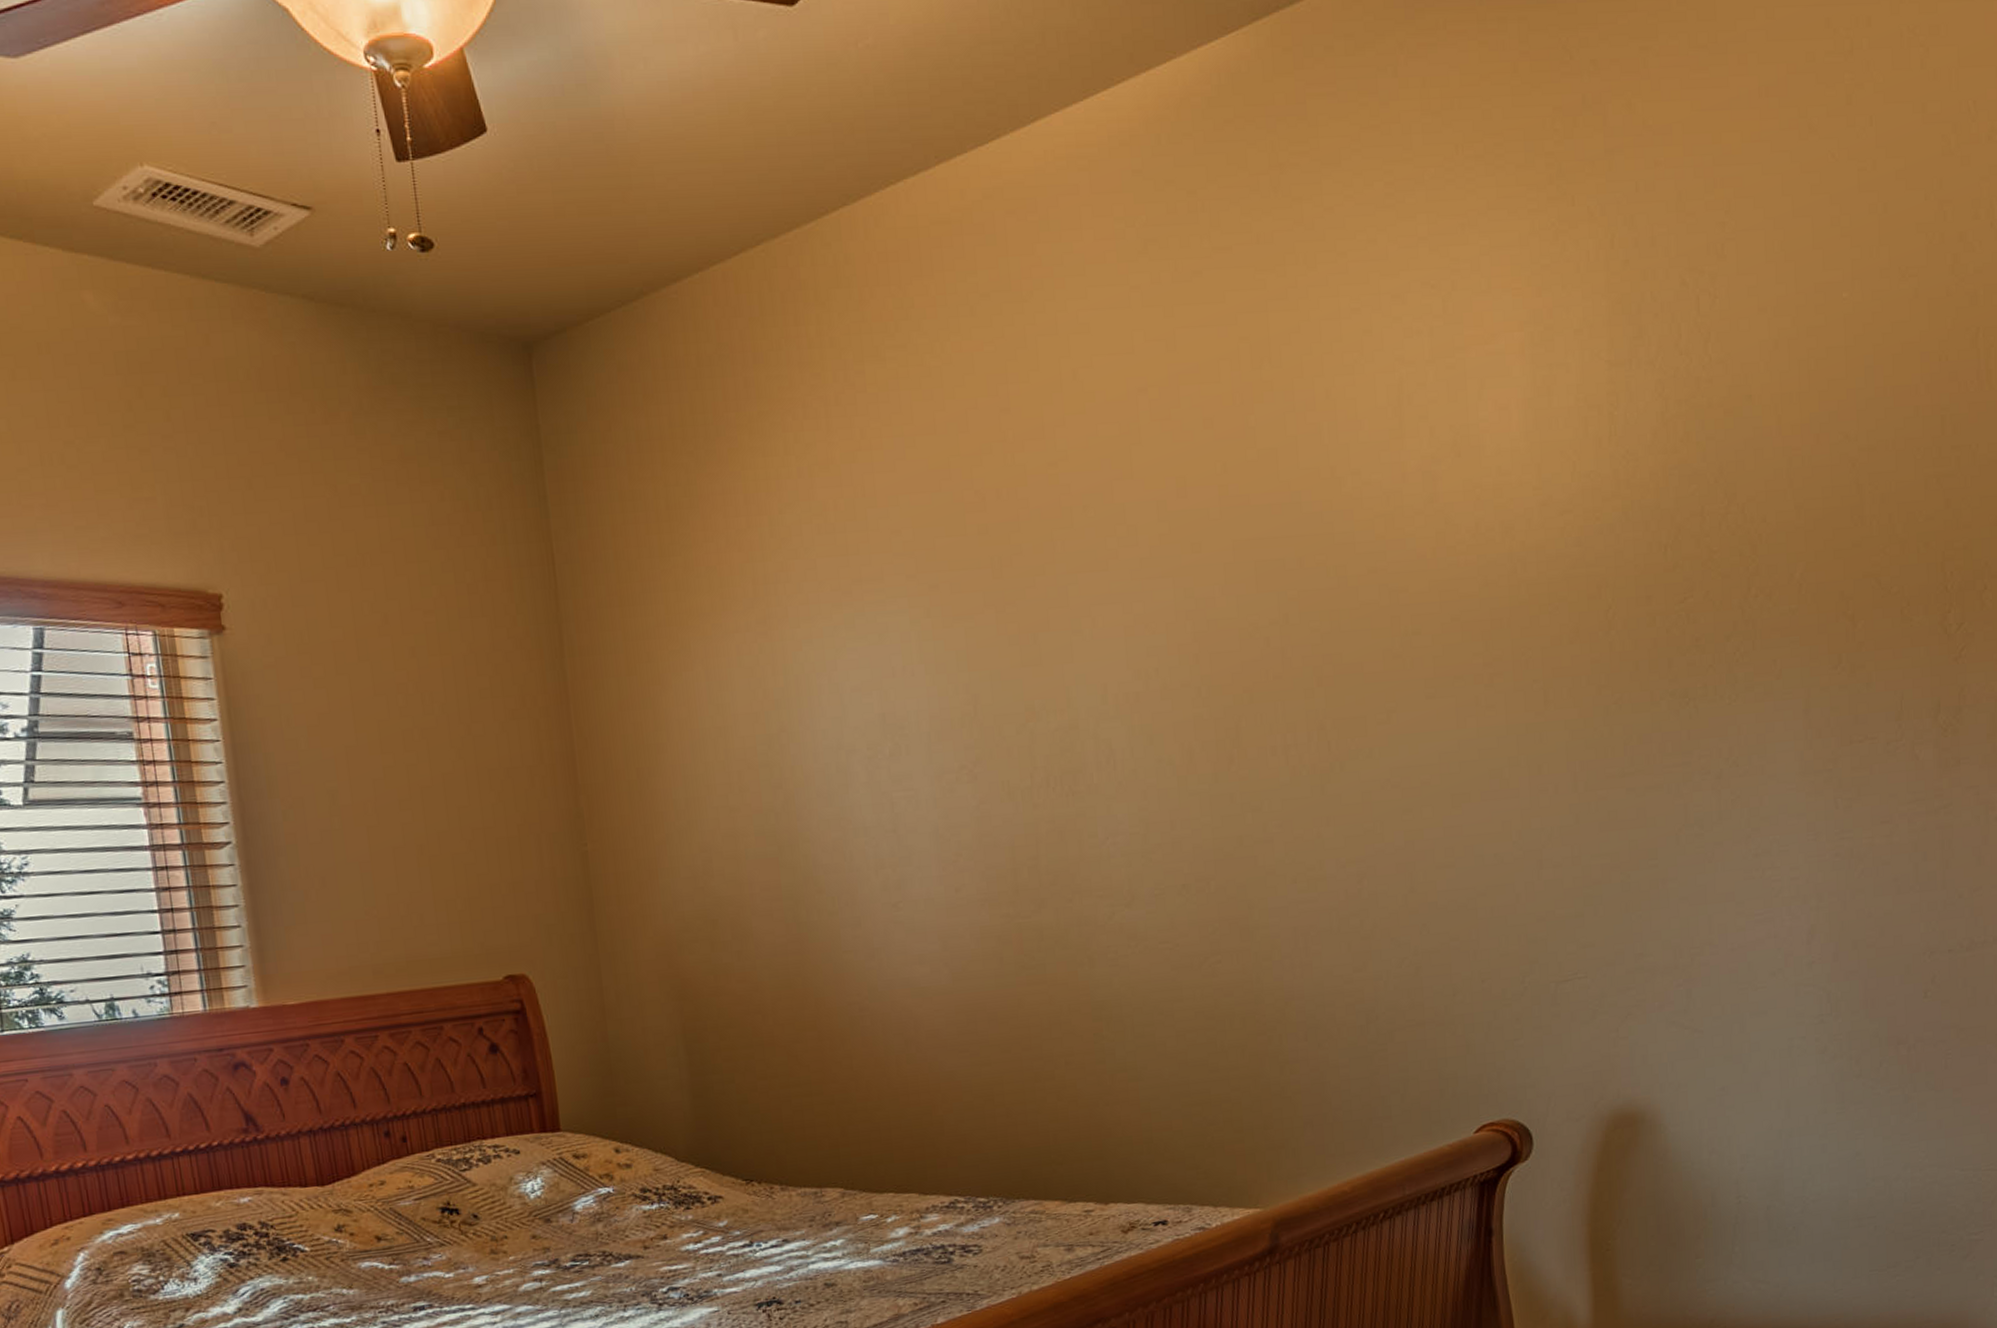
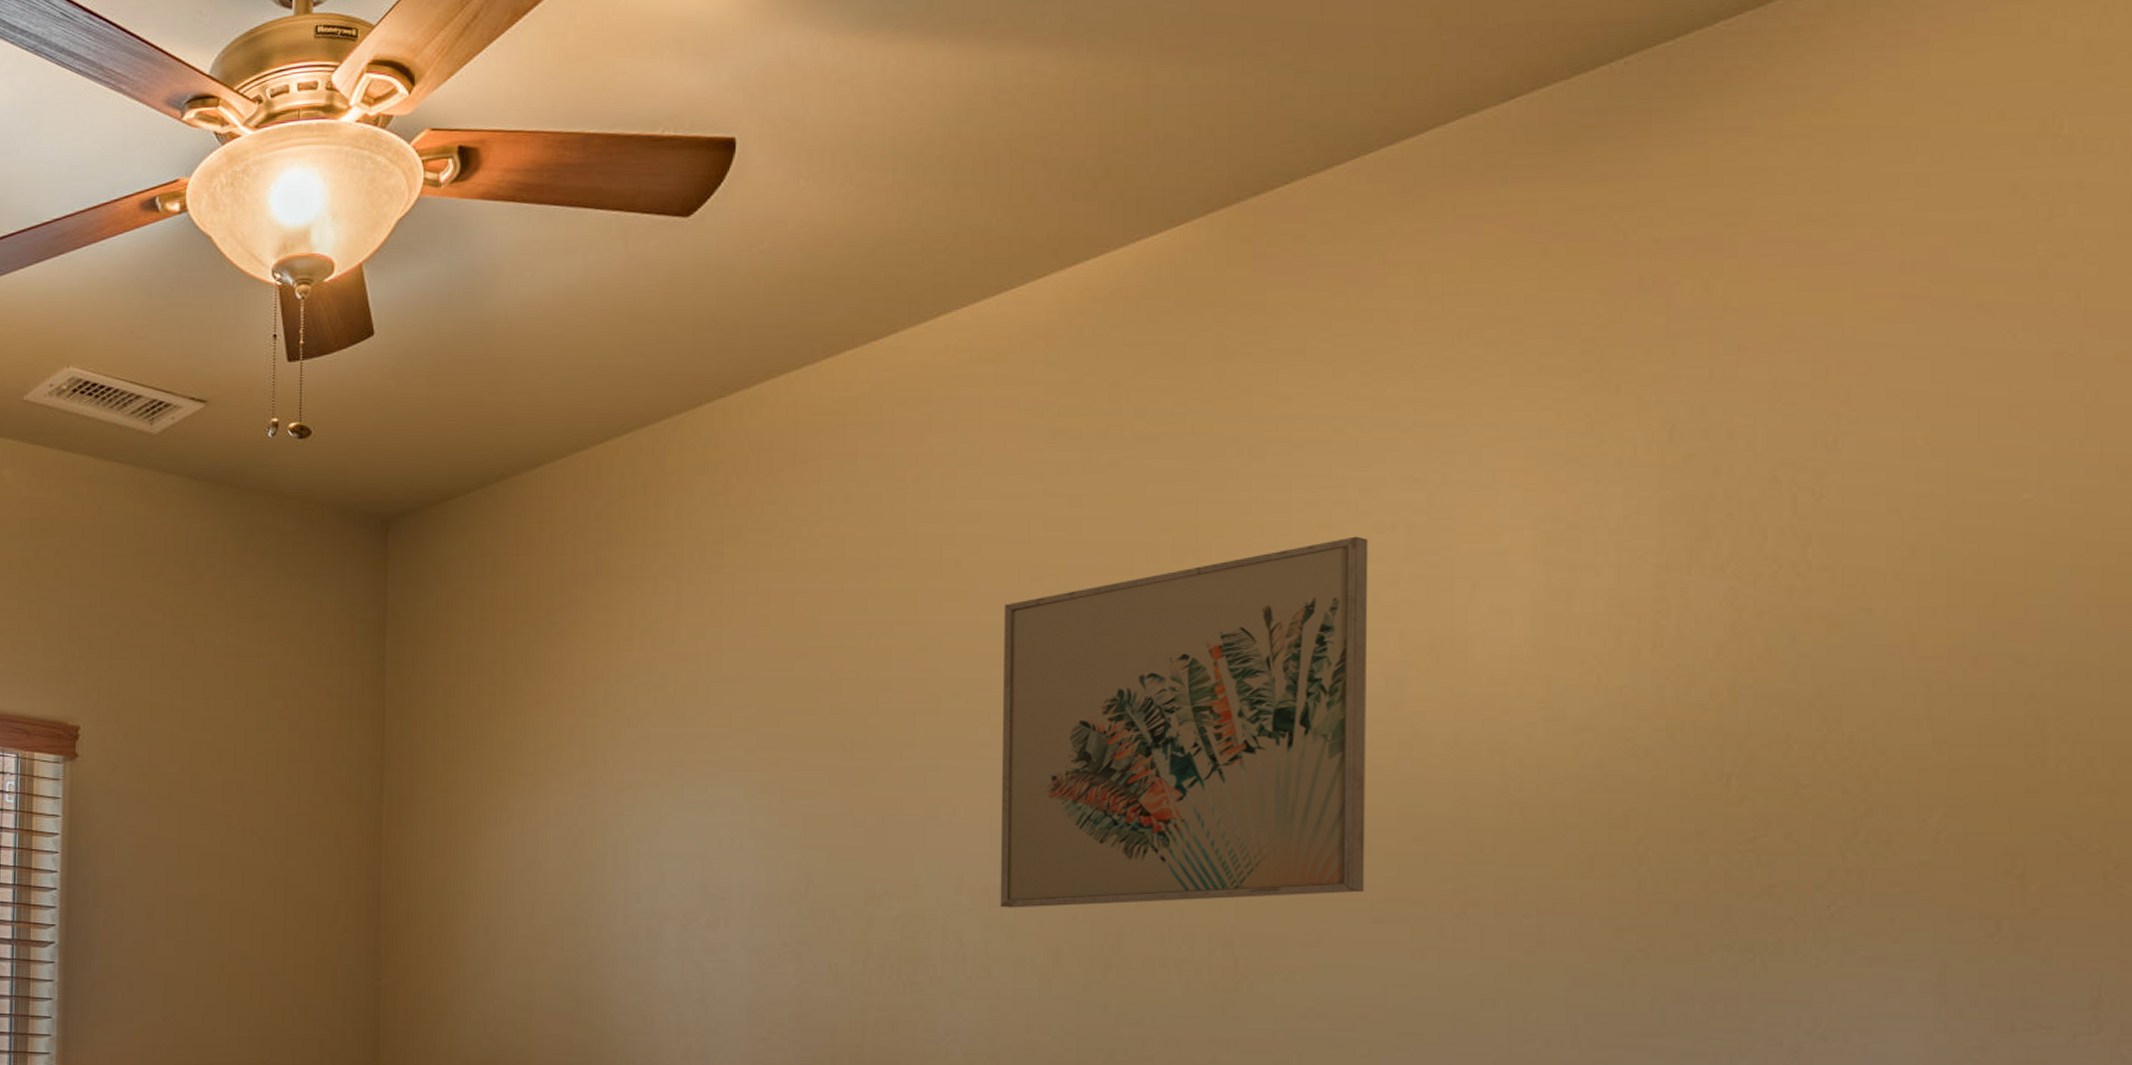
wall art: none [1118,341,1420,713] -> present [1000,536,1369,908]

